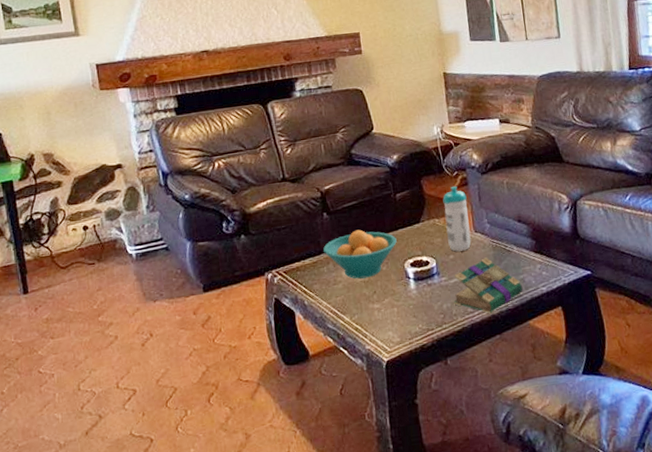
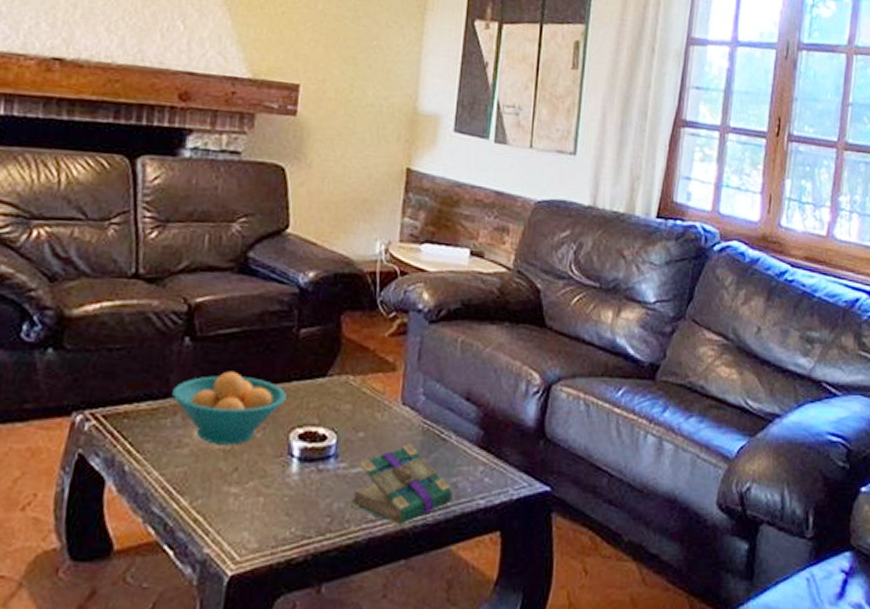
water bottle: present [442,185,471,252] -> none [360,332,402,429]

